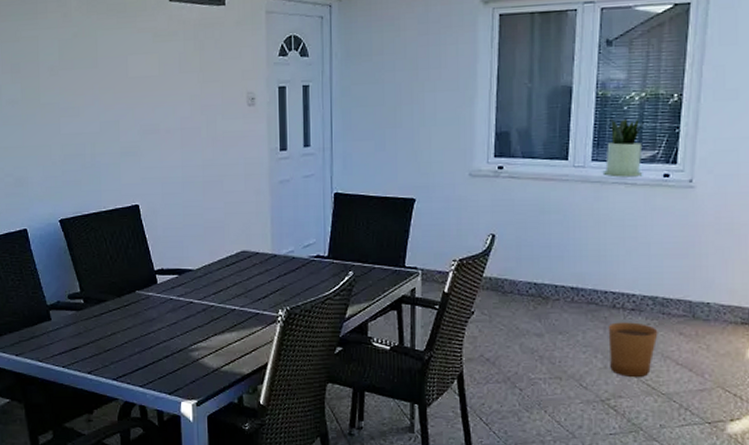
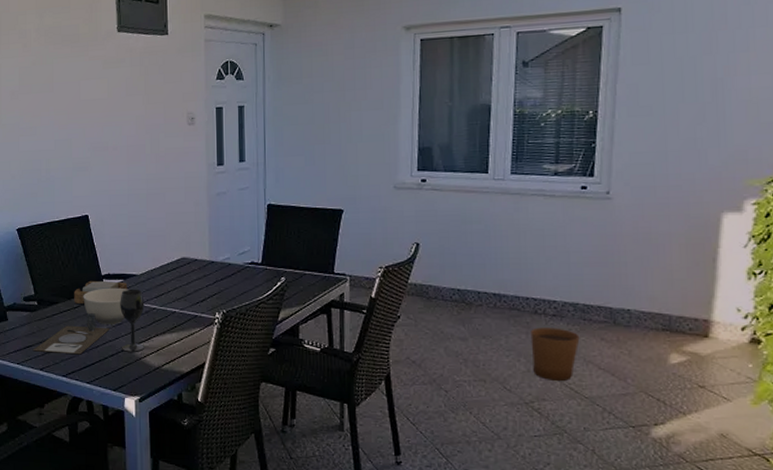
place setting: none [80,312,164,356] -> present [33,313,110,355]
napkin holder: none [124,276,183,301] -> present [74,280,128,303]
bowl: none [134,283,183,324] -> present [83,287,128,324]
wine glass: none [174,285,202,353] -> present [120,289,145,352]
planter: present [602,118,643,178] -> none [521,134,561,190]

